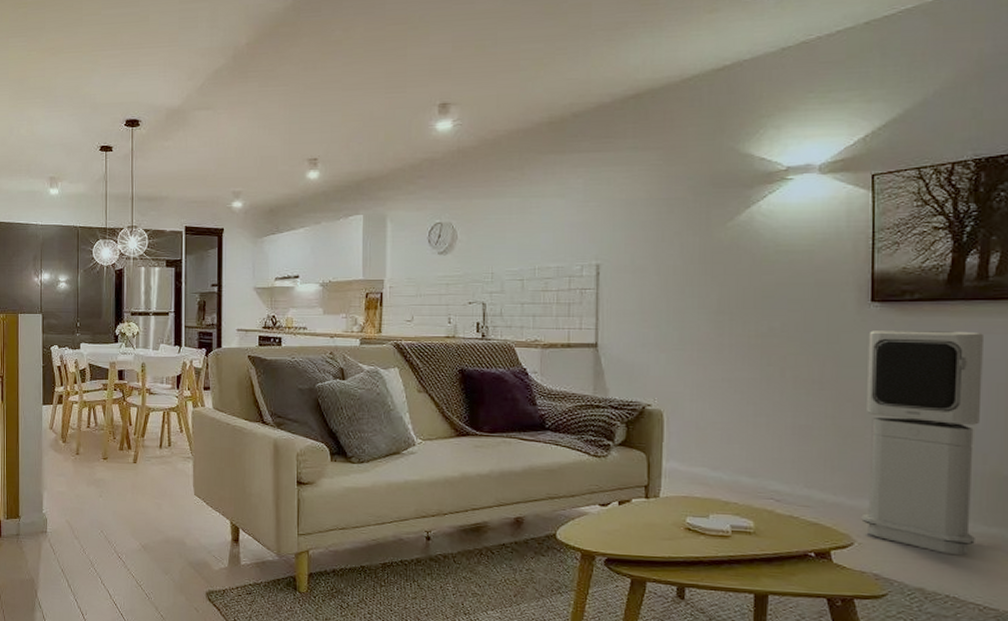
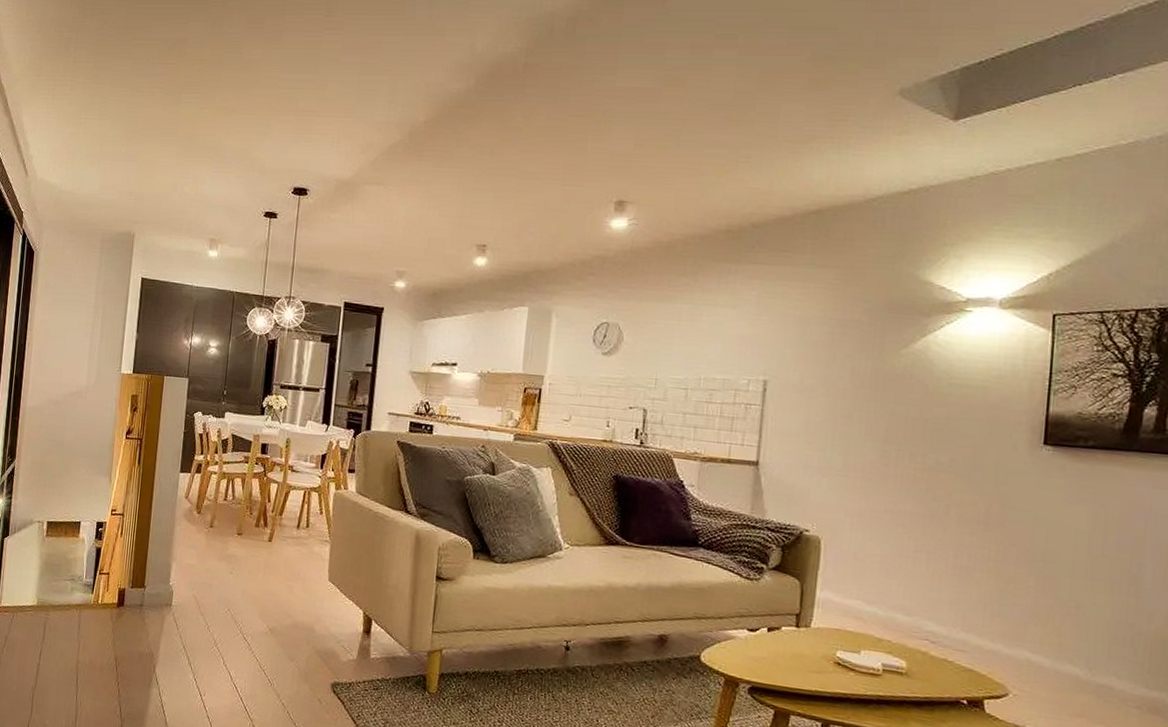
air purifier: present [861,330,983,556] -> none [1018,474,1157,718]

